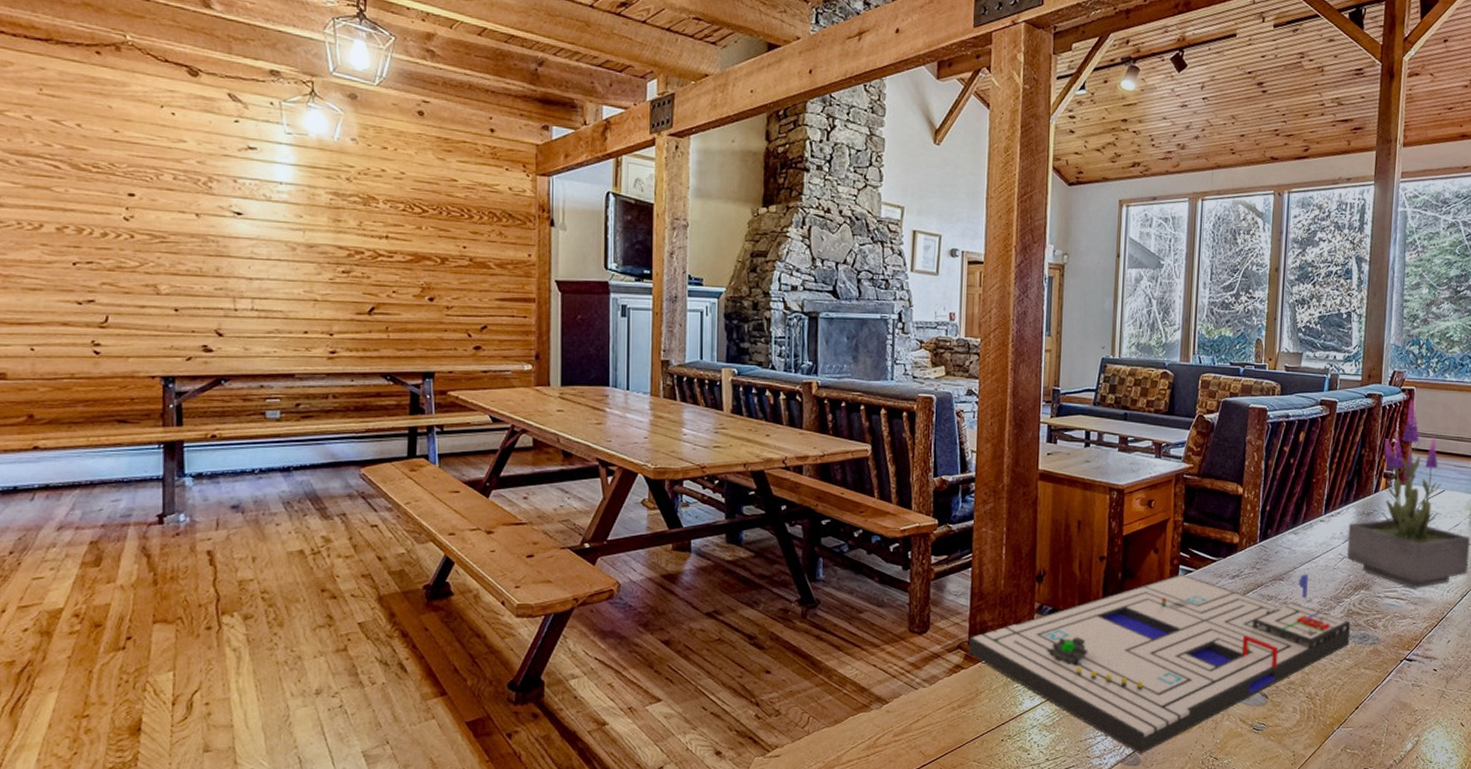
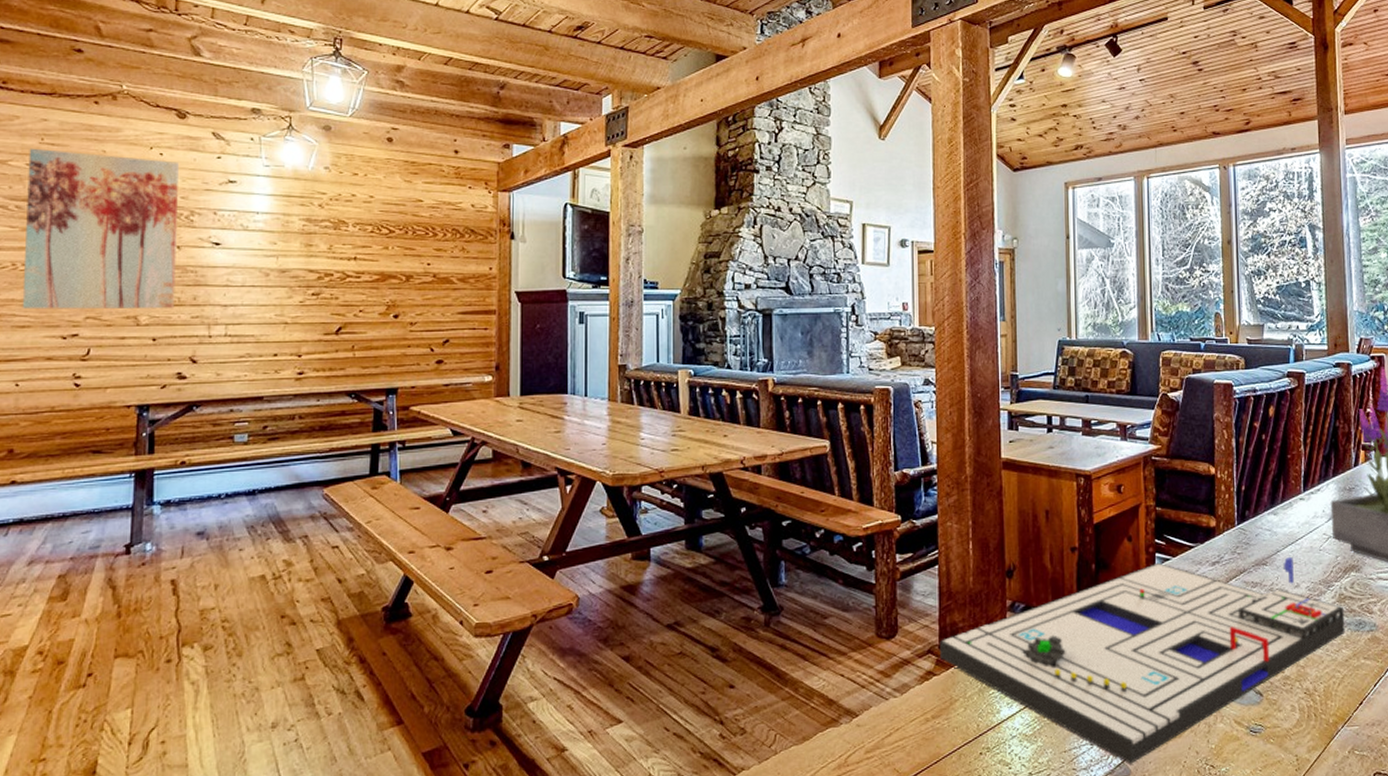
wall art: none [27,98,197,279] -> present [22,148,179,310]

